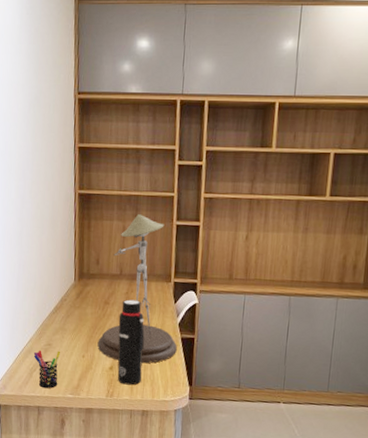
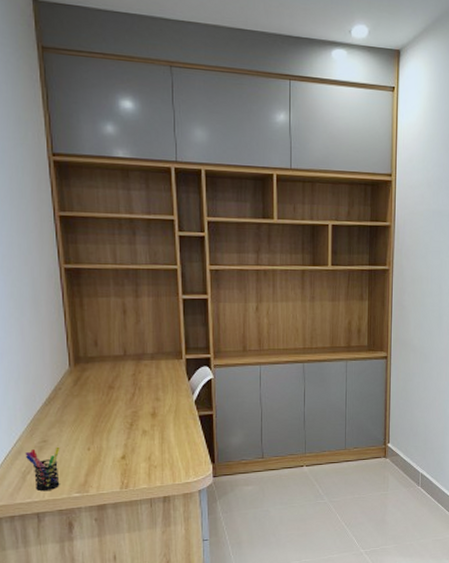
desk lamp: present [97,213,177,364] -> none [104,288,195,448]
water bottle: present [117,299,145,385] -> none [127,381,160,473]

